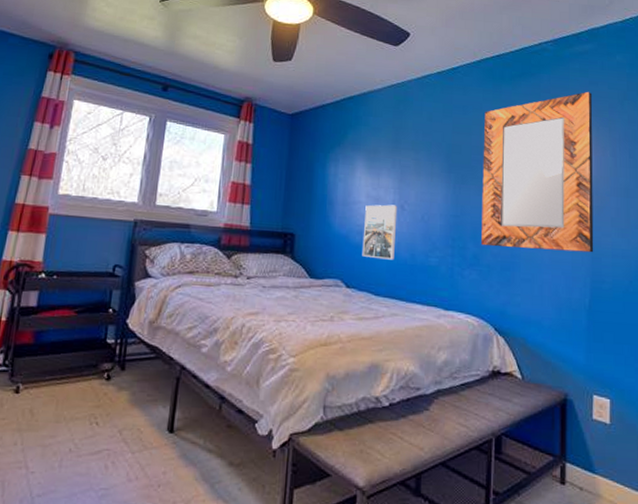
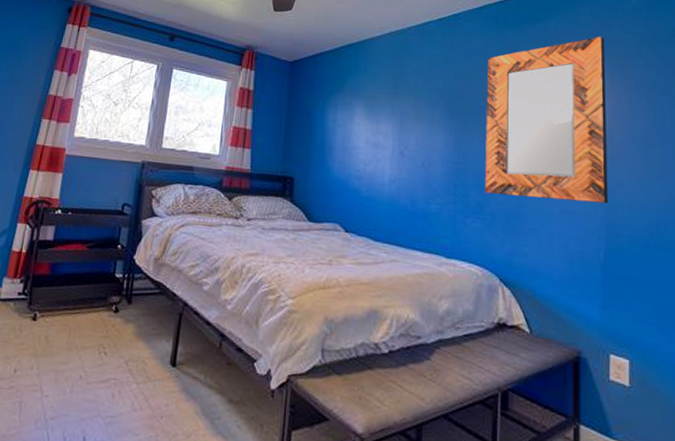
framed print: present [362,204,398,260] -> none [361,150,397,206]

